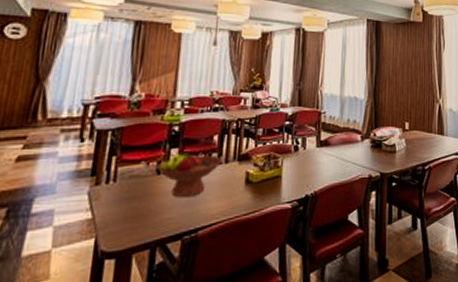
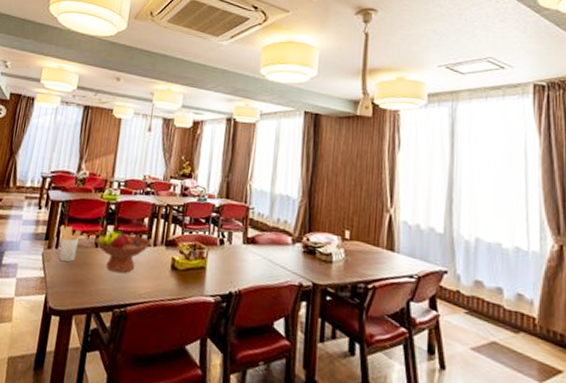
utensil holder: none [110,157,140,197] -> present [59,226,82,262]

